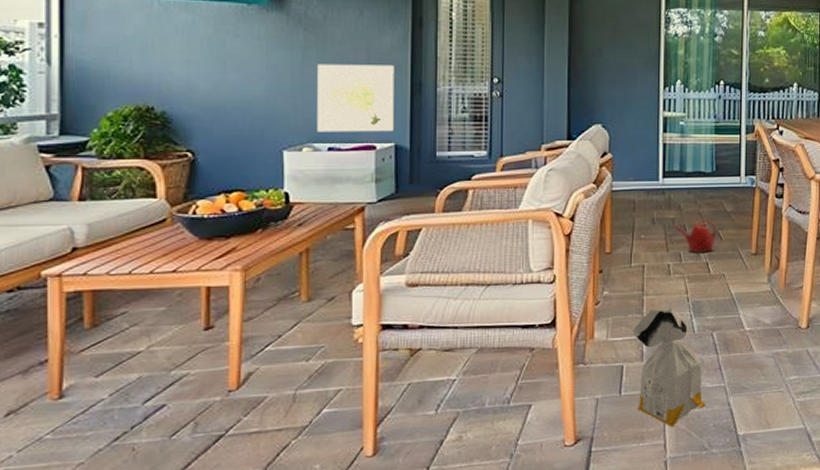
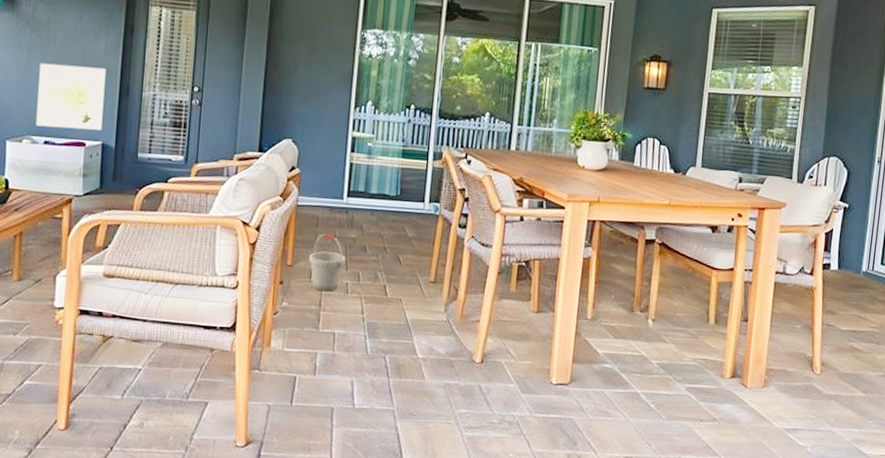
bucket: none [628,217,666,276] -> present [309,234,346,292]
bag: present [632,308,706,428] -> none [307,325,374,444]
watering can: present [673,220,717,254] -> none [353,242,397,276]

